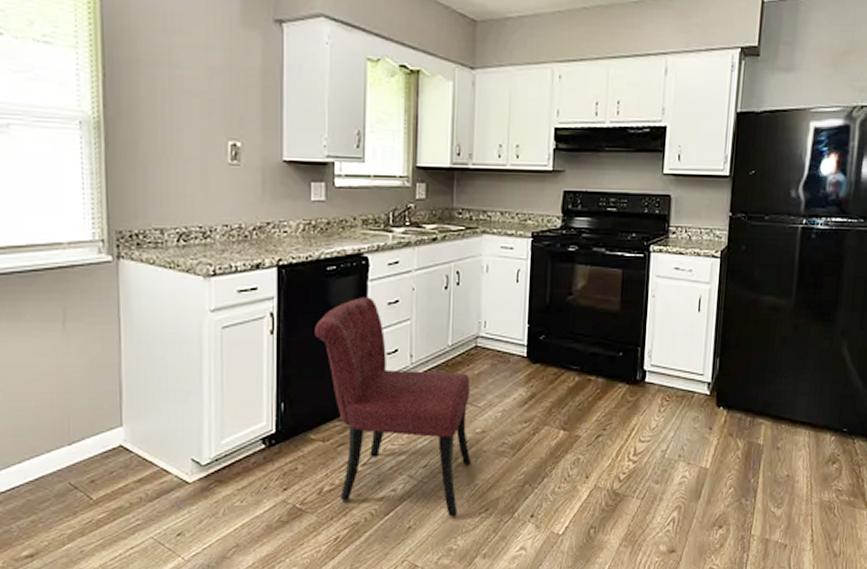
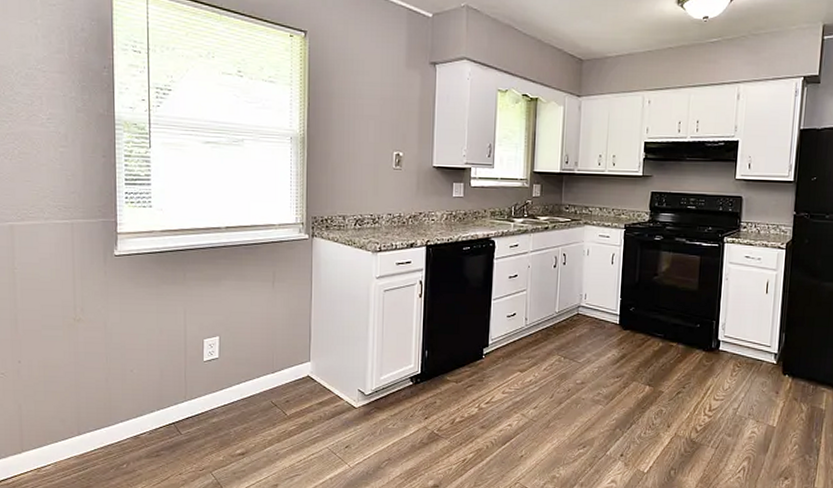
chair: present [315,297,472,517] -> none [452,271,573,451]

